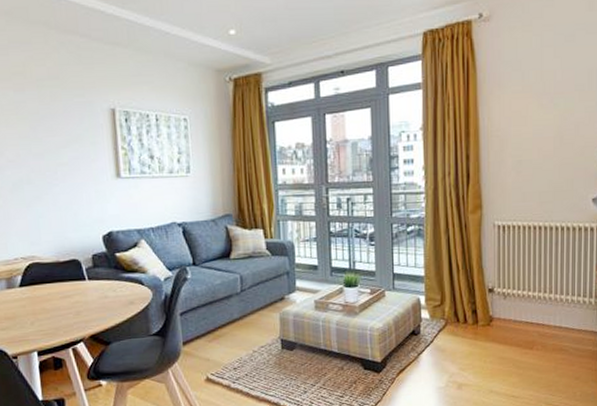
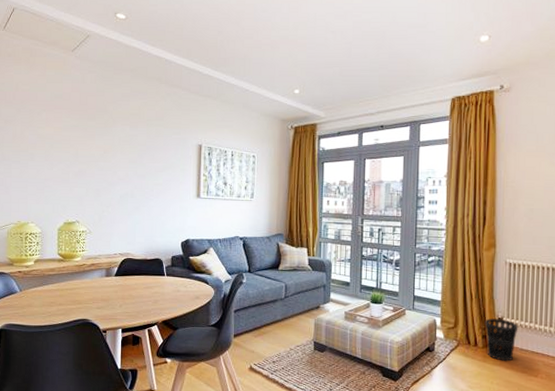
wastebasket: none [474,289,511,337] -> present [484,318,519,362]

